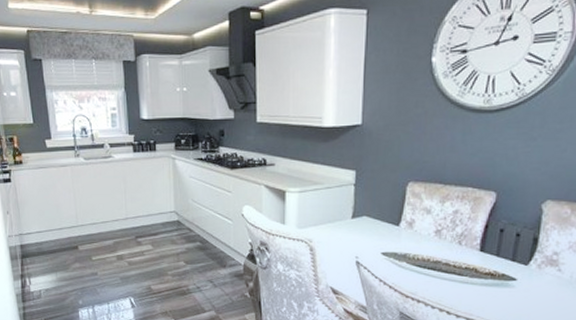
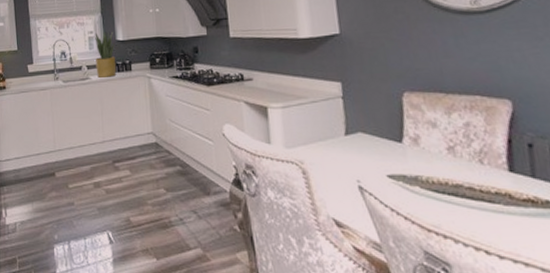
planter: none [117,109,141,156] -> present [94,32,117,78]

